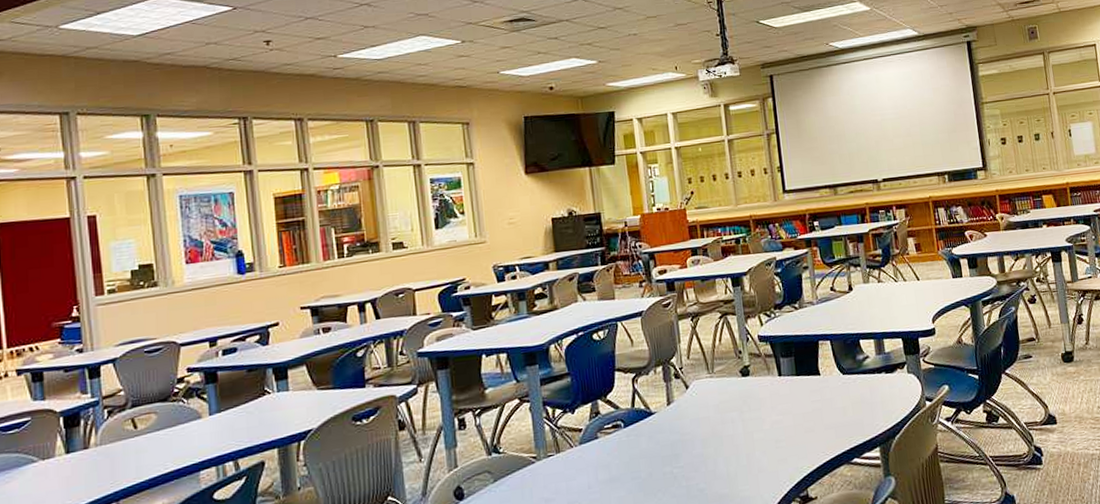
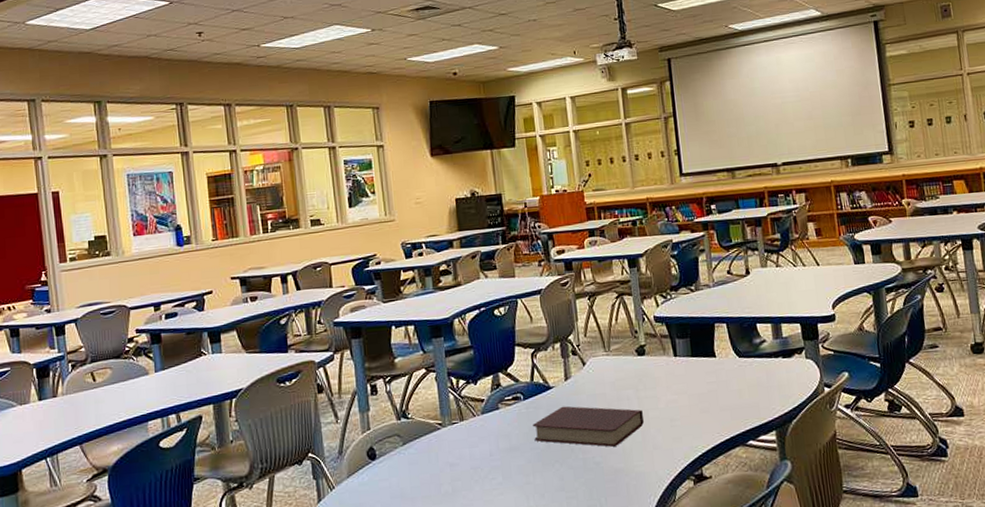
book: none [634,431,749,473] -> present [533,406,644,447]

